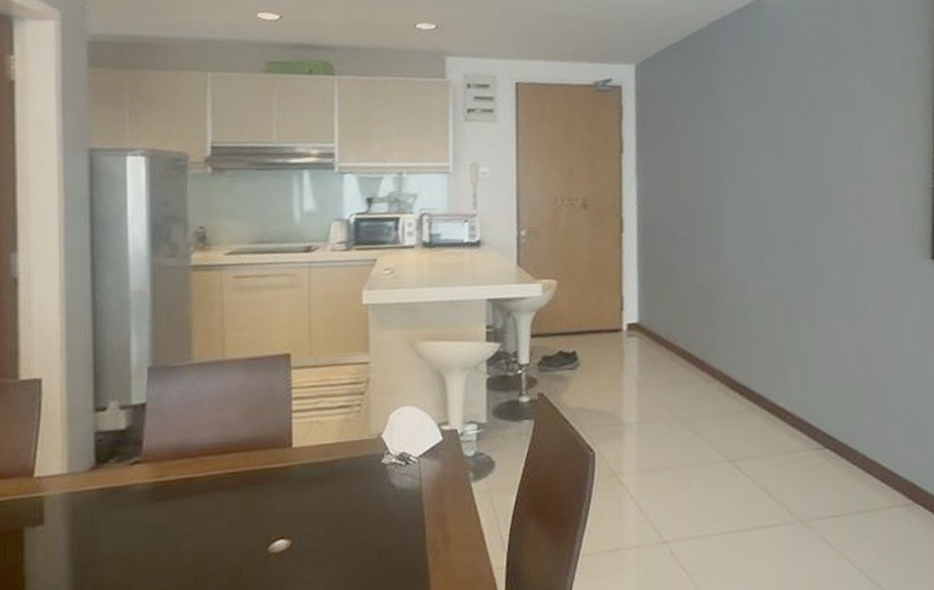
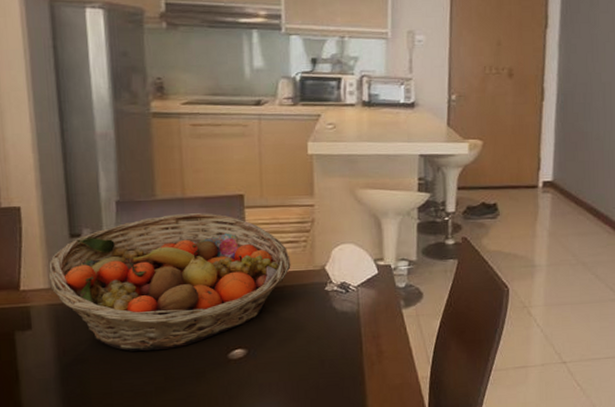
fruit basket: none [68,376,343,547] -> present [49,213,291,352]

